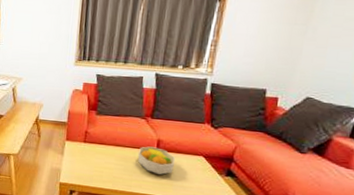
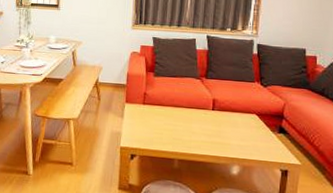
fruit bowl: present [137,146,176,175] -> none [195,106,231,134]

